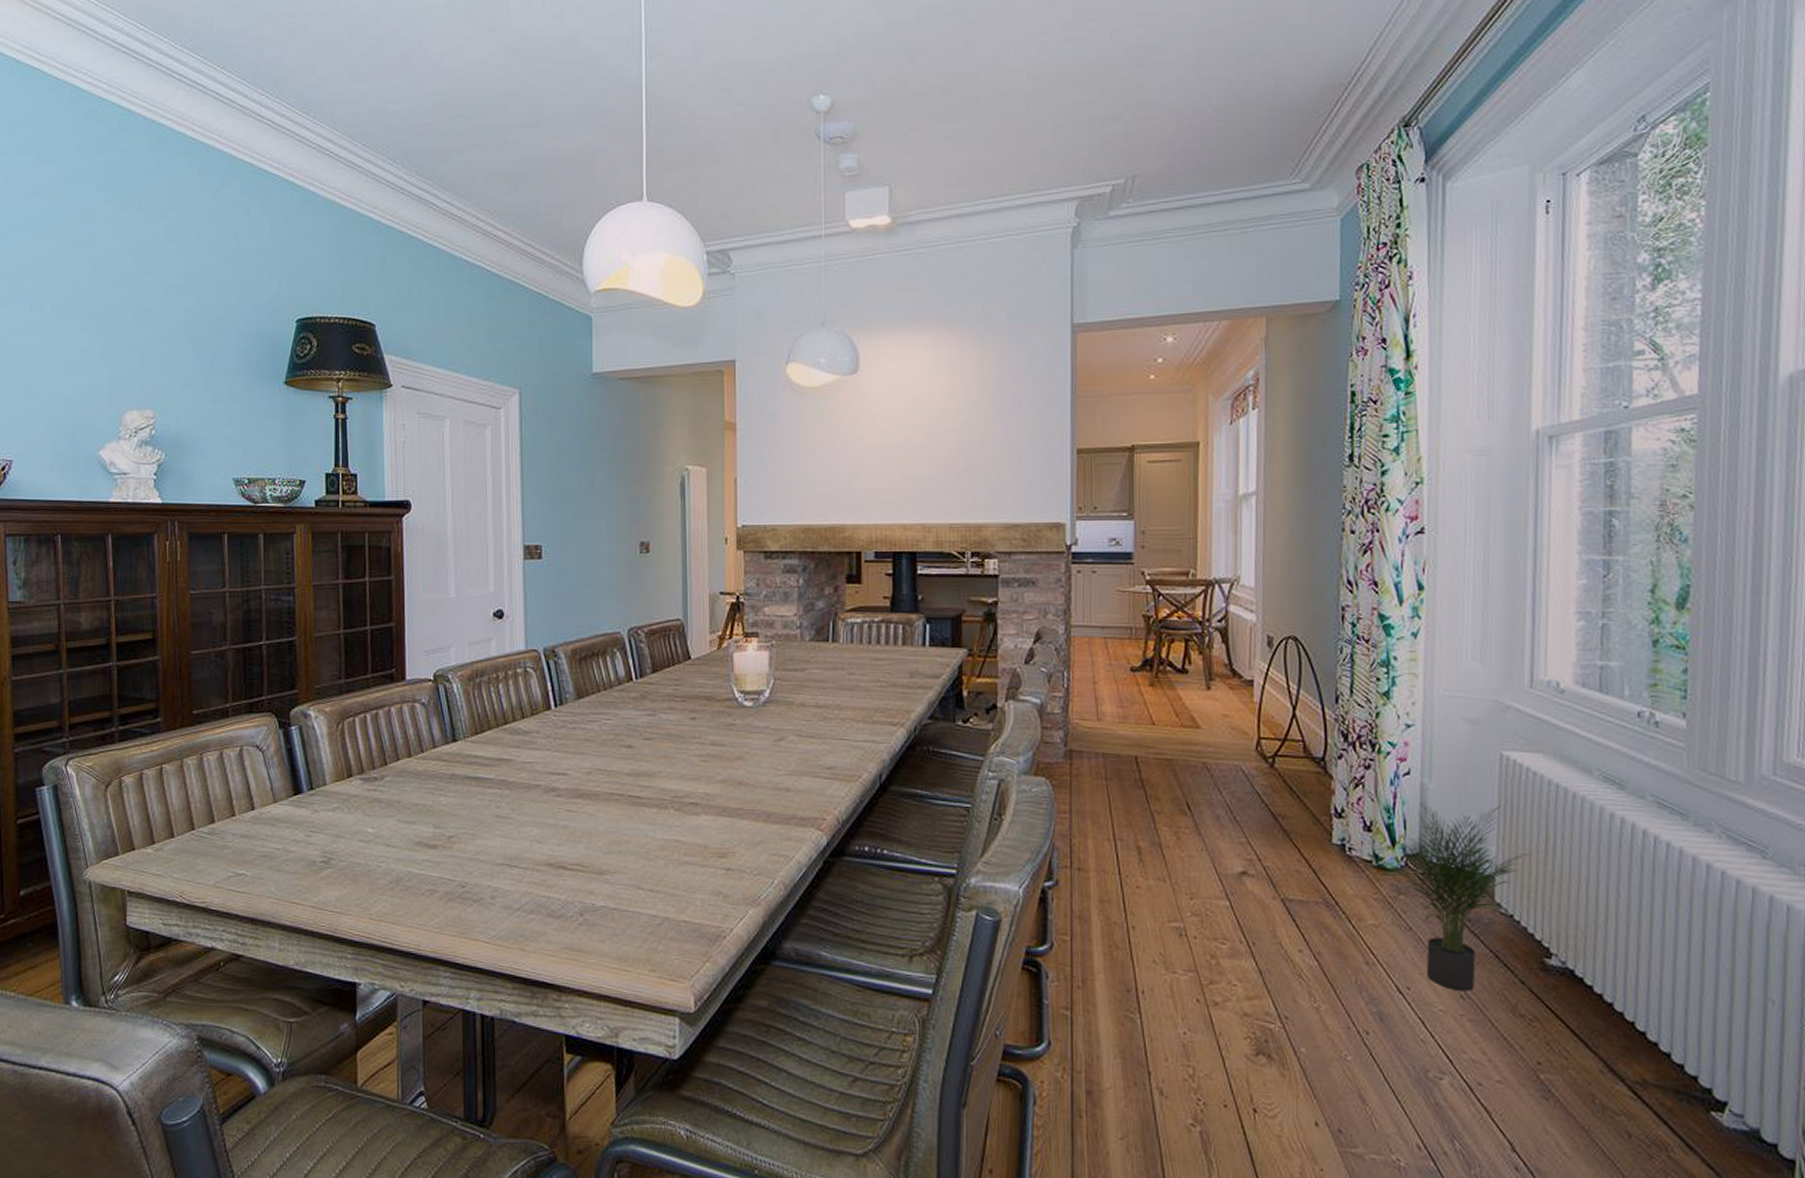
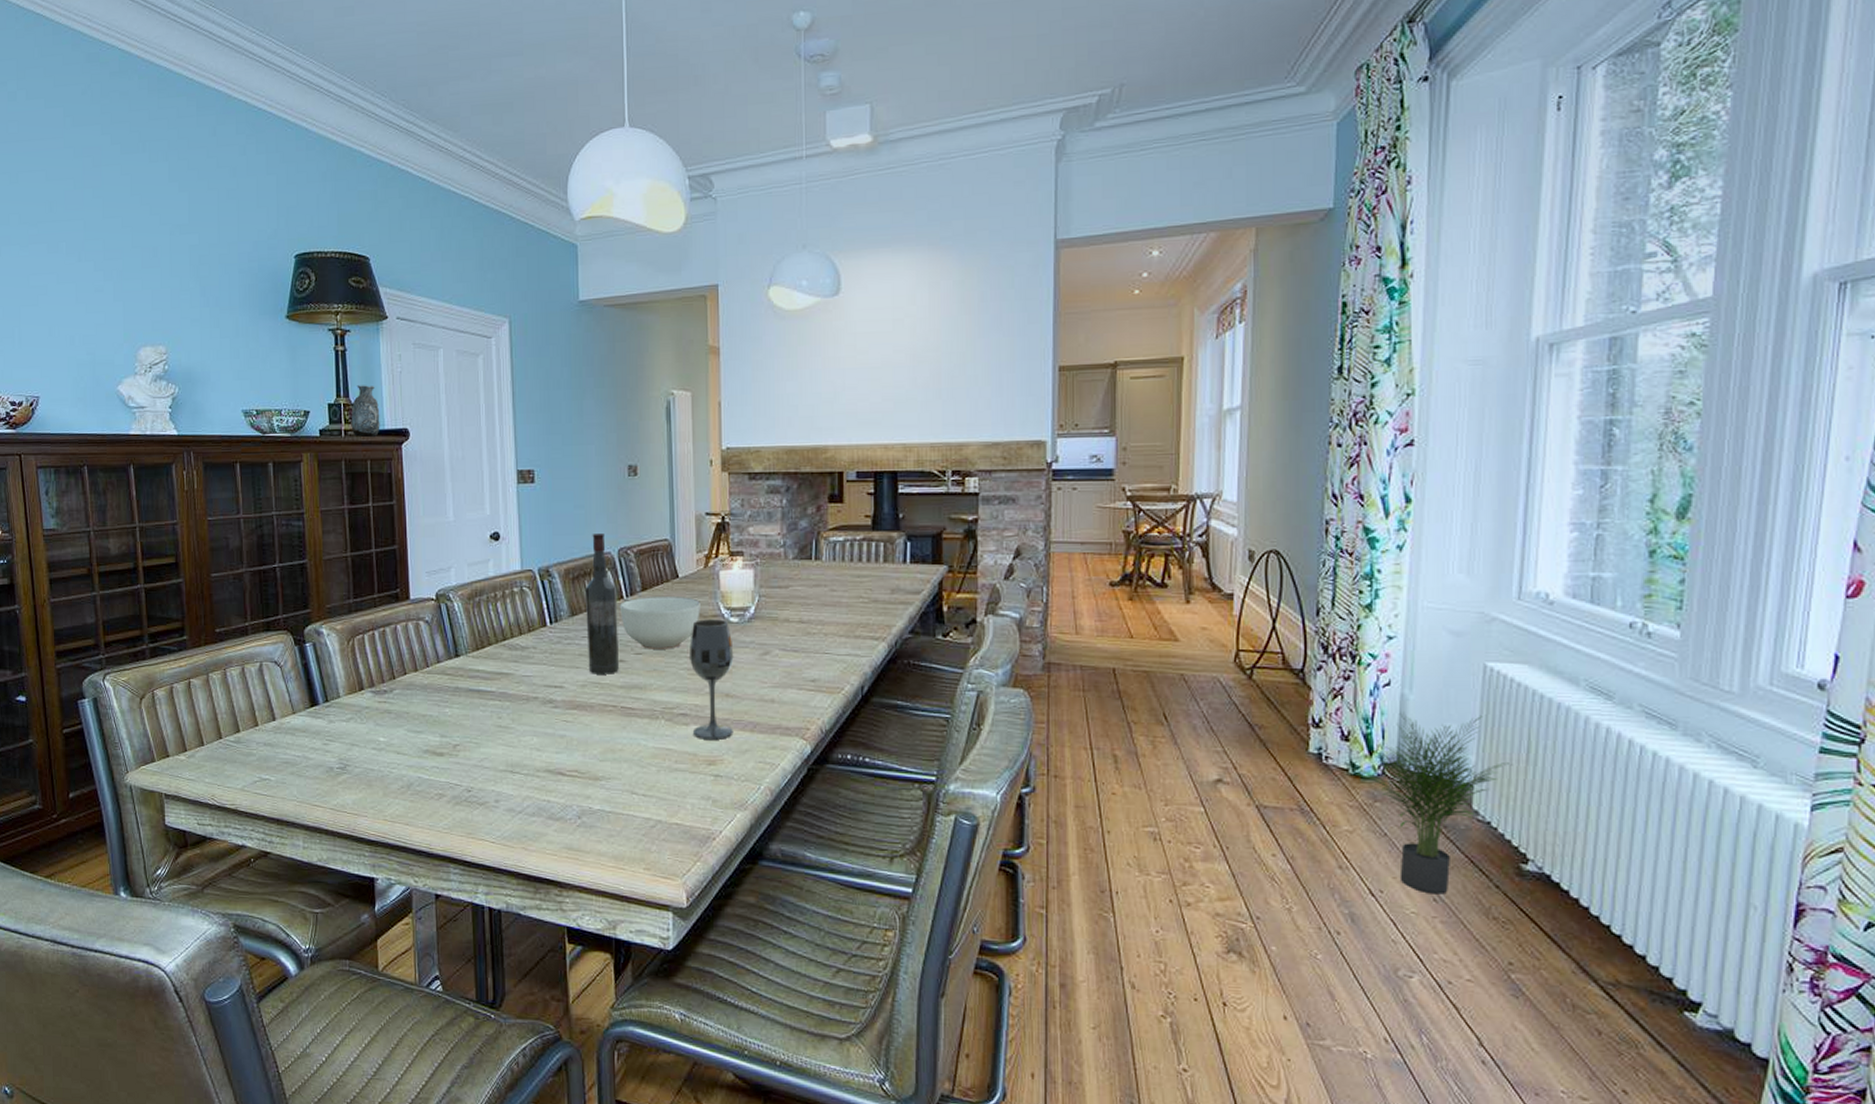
decorative vase: none [349,455,381,510] -> present [351,385,380,438]
wine bottle: none [592,613,628,761] -> present [584,534,620,674]
bowl: none [628,678,715,734] -> present [619,595,702,649]
wine glass: none [701,703,747,831] -> present [689,619,734,740]

